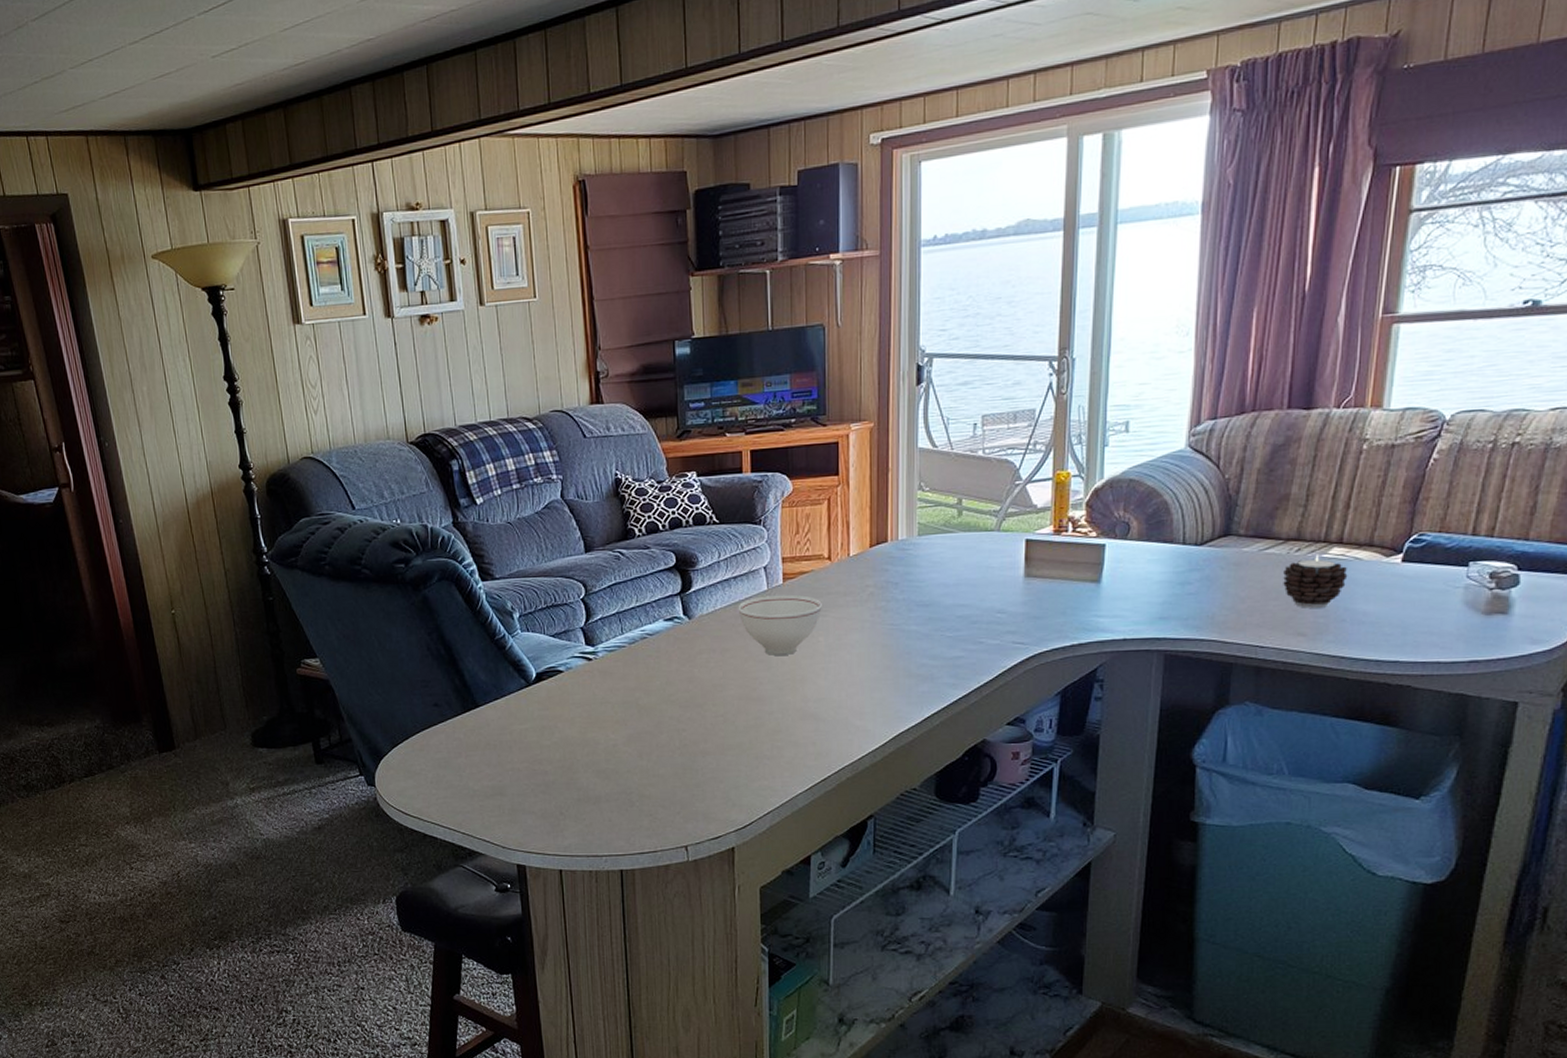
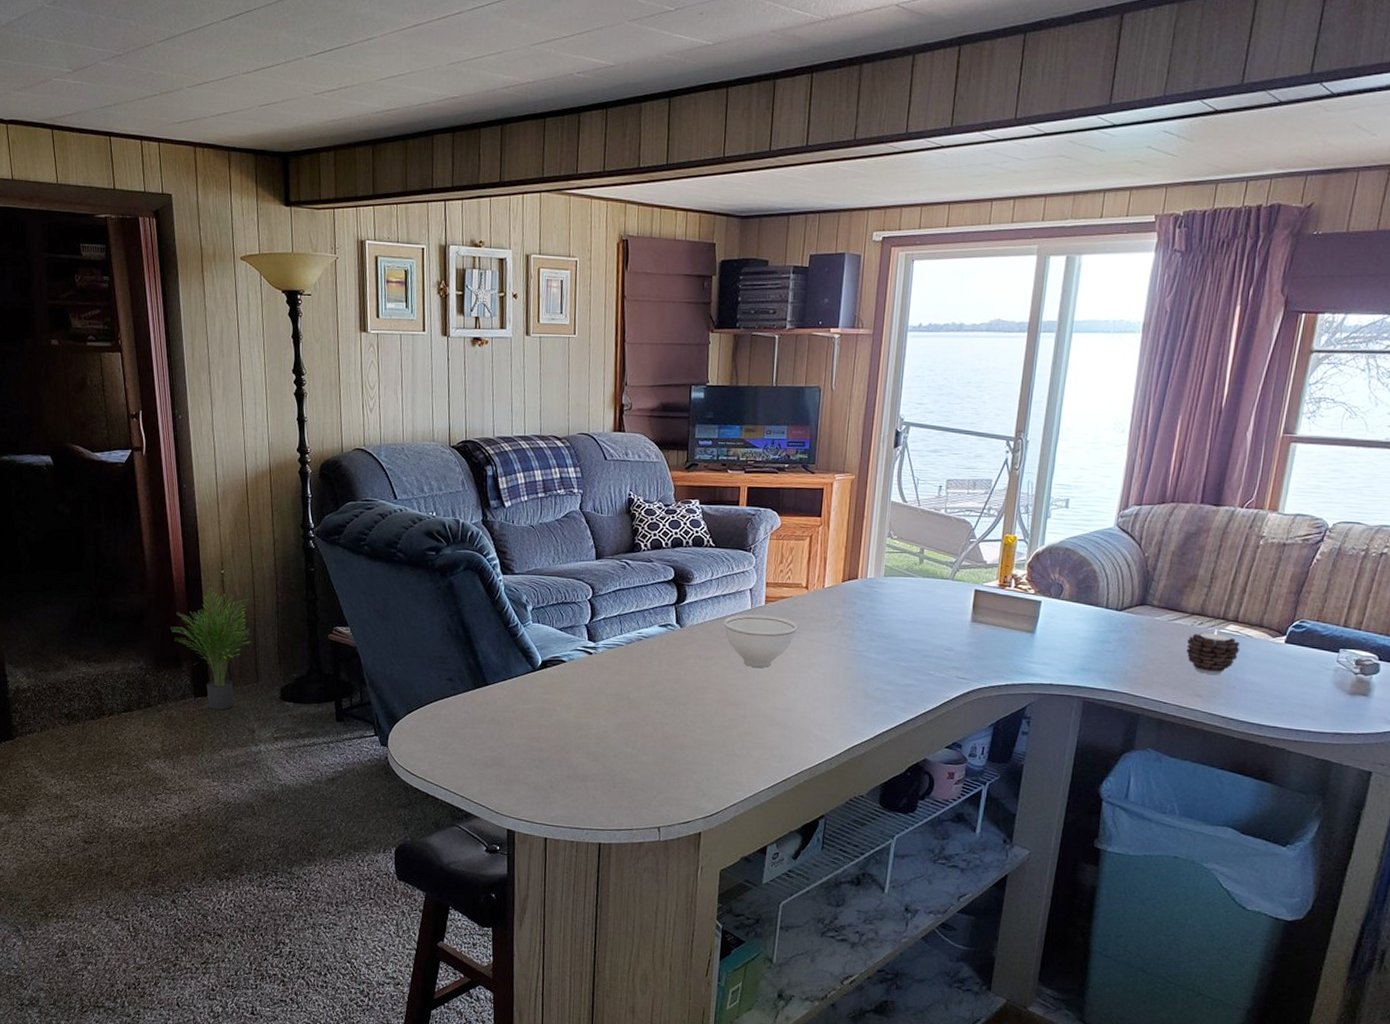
potted plant: none [124,631,211,765] -> present [170,588,250,711]

